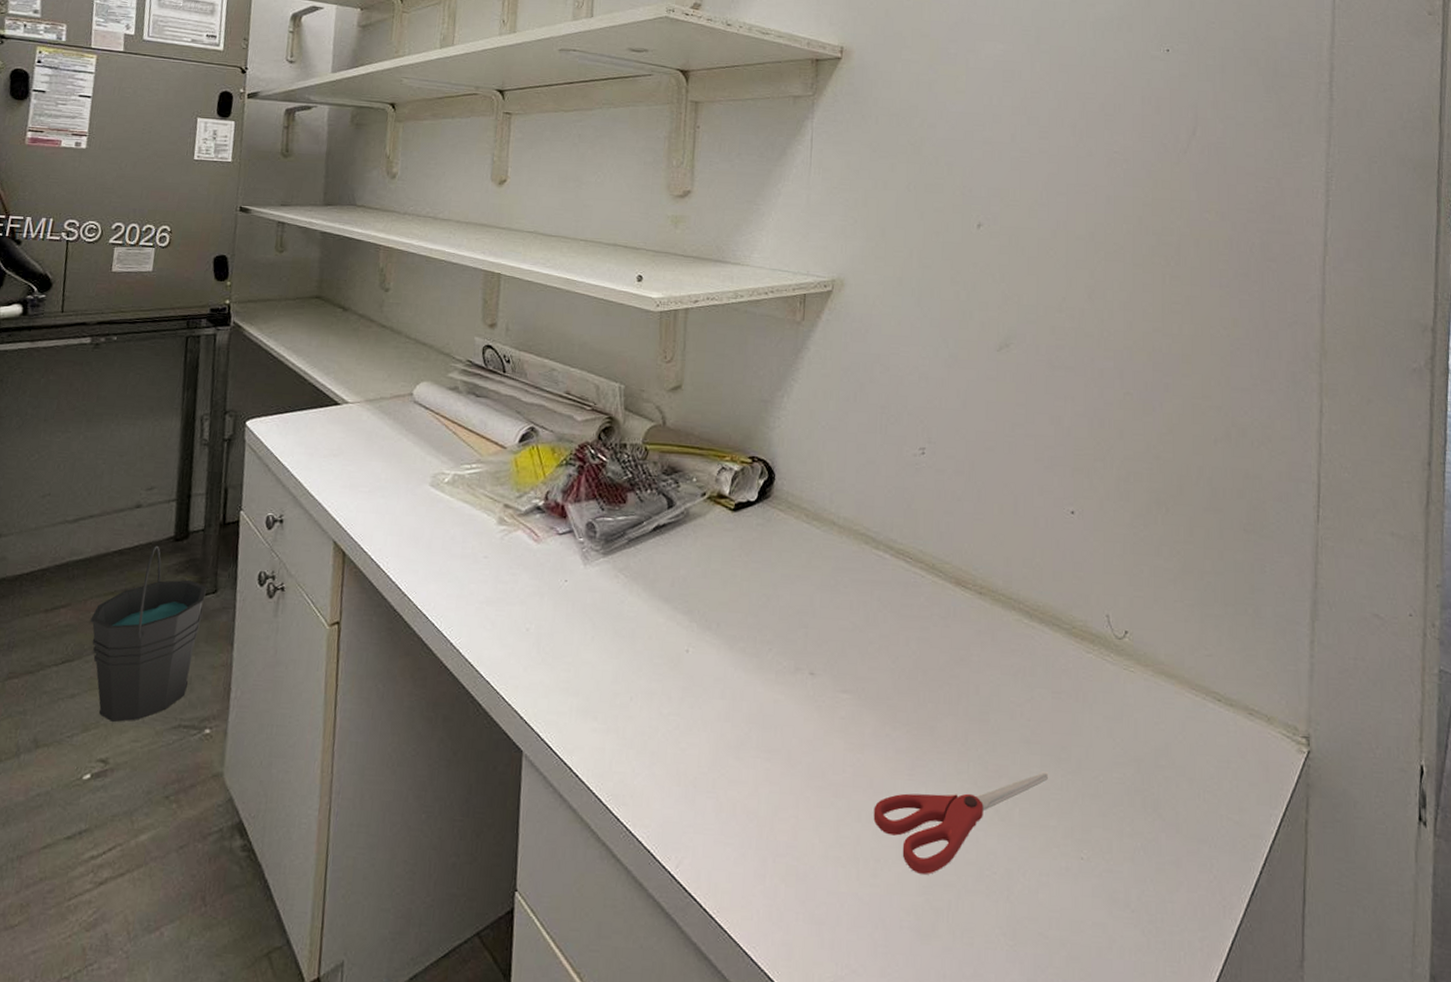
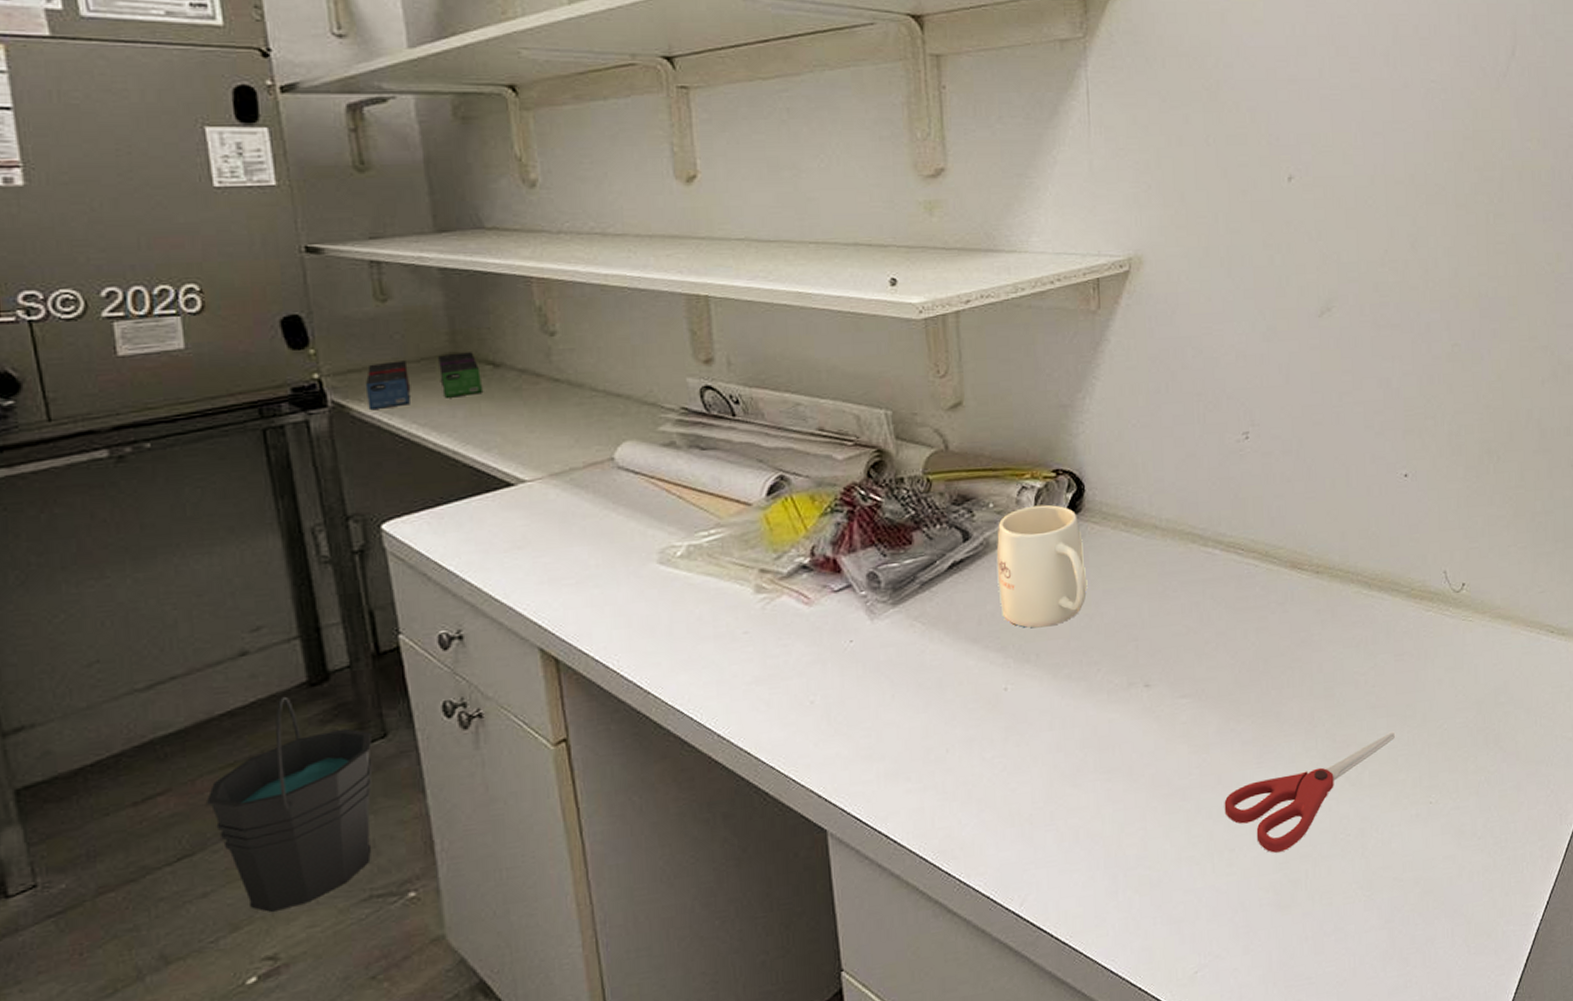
box set: none [255,296,334,332] -> present [365,352,482,409]
mug: none [692,486,768,600] -> present [996,504,1087,628]

